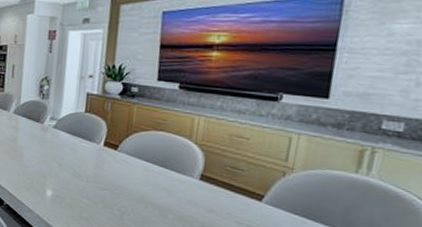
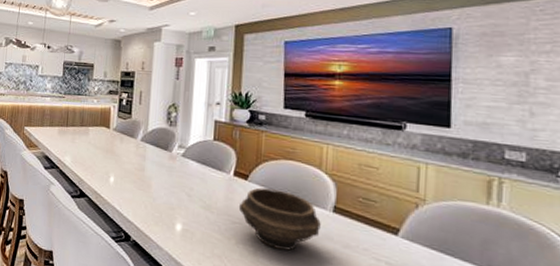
bowl: none [107,157,187,215] -> present [238,187,321,251]

